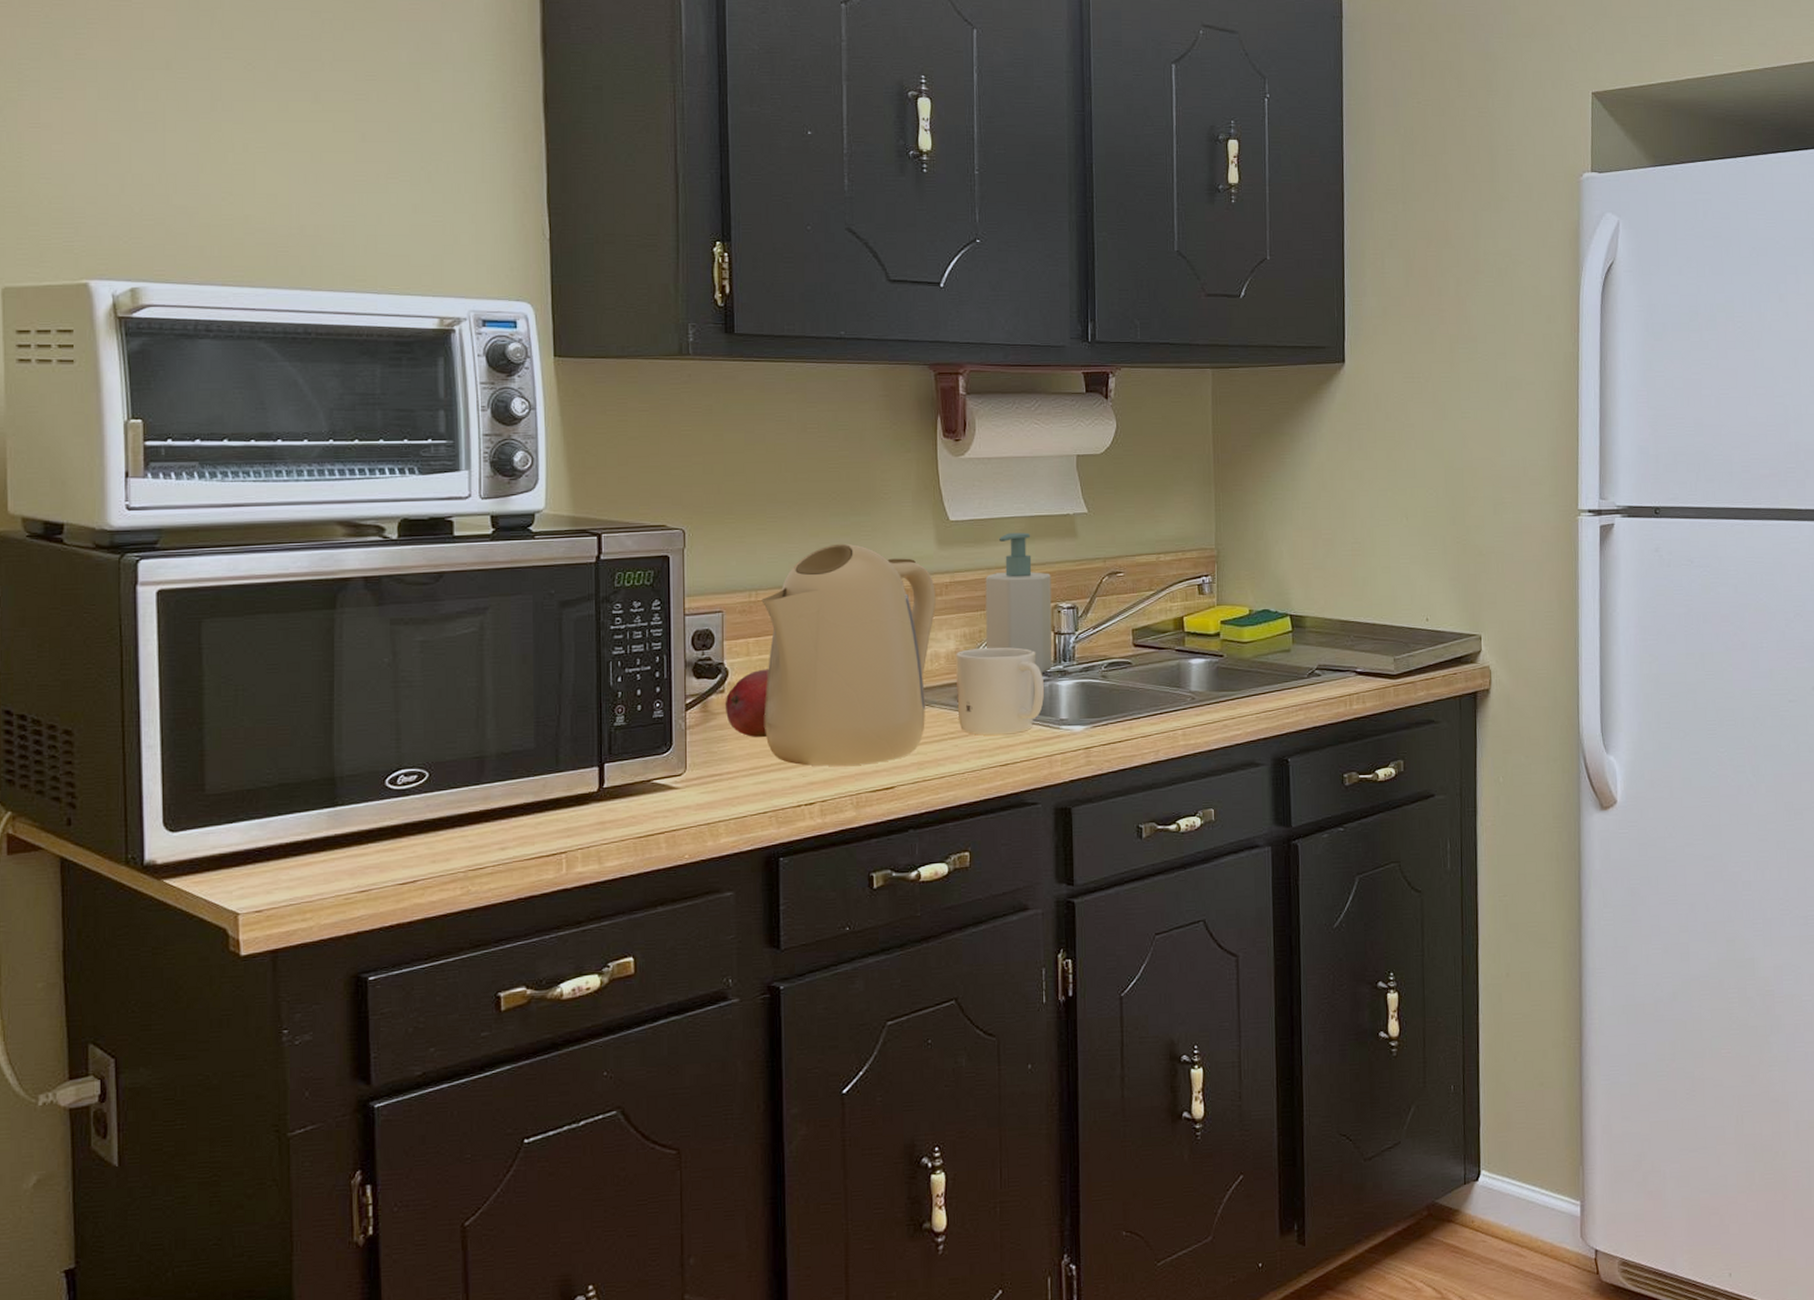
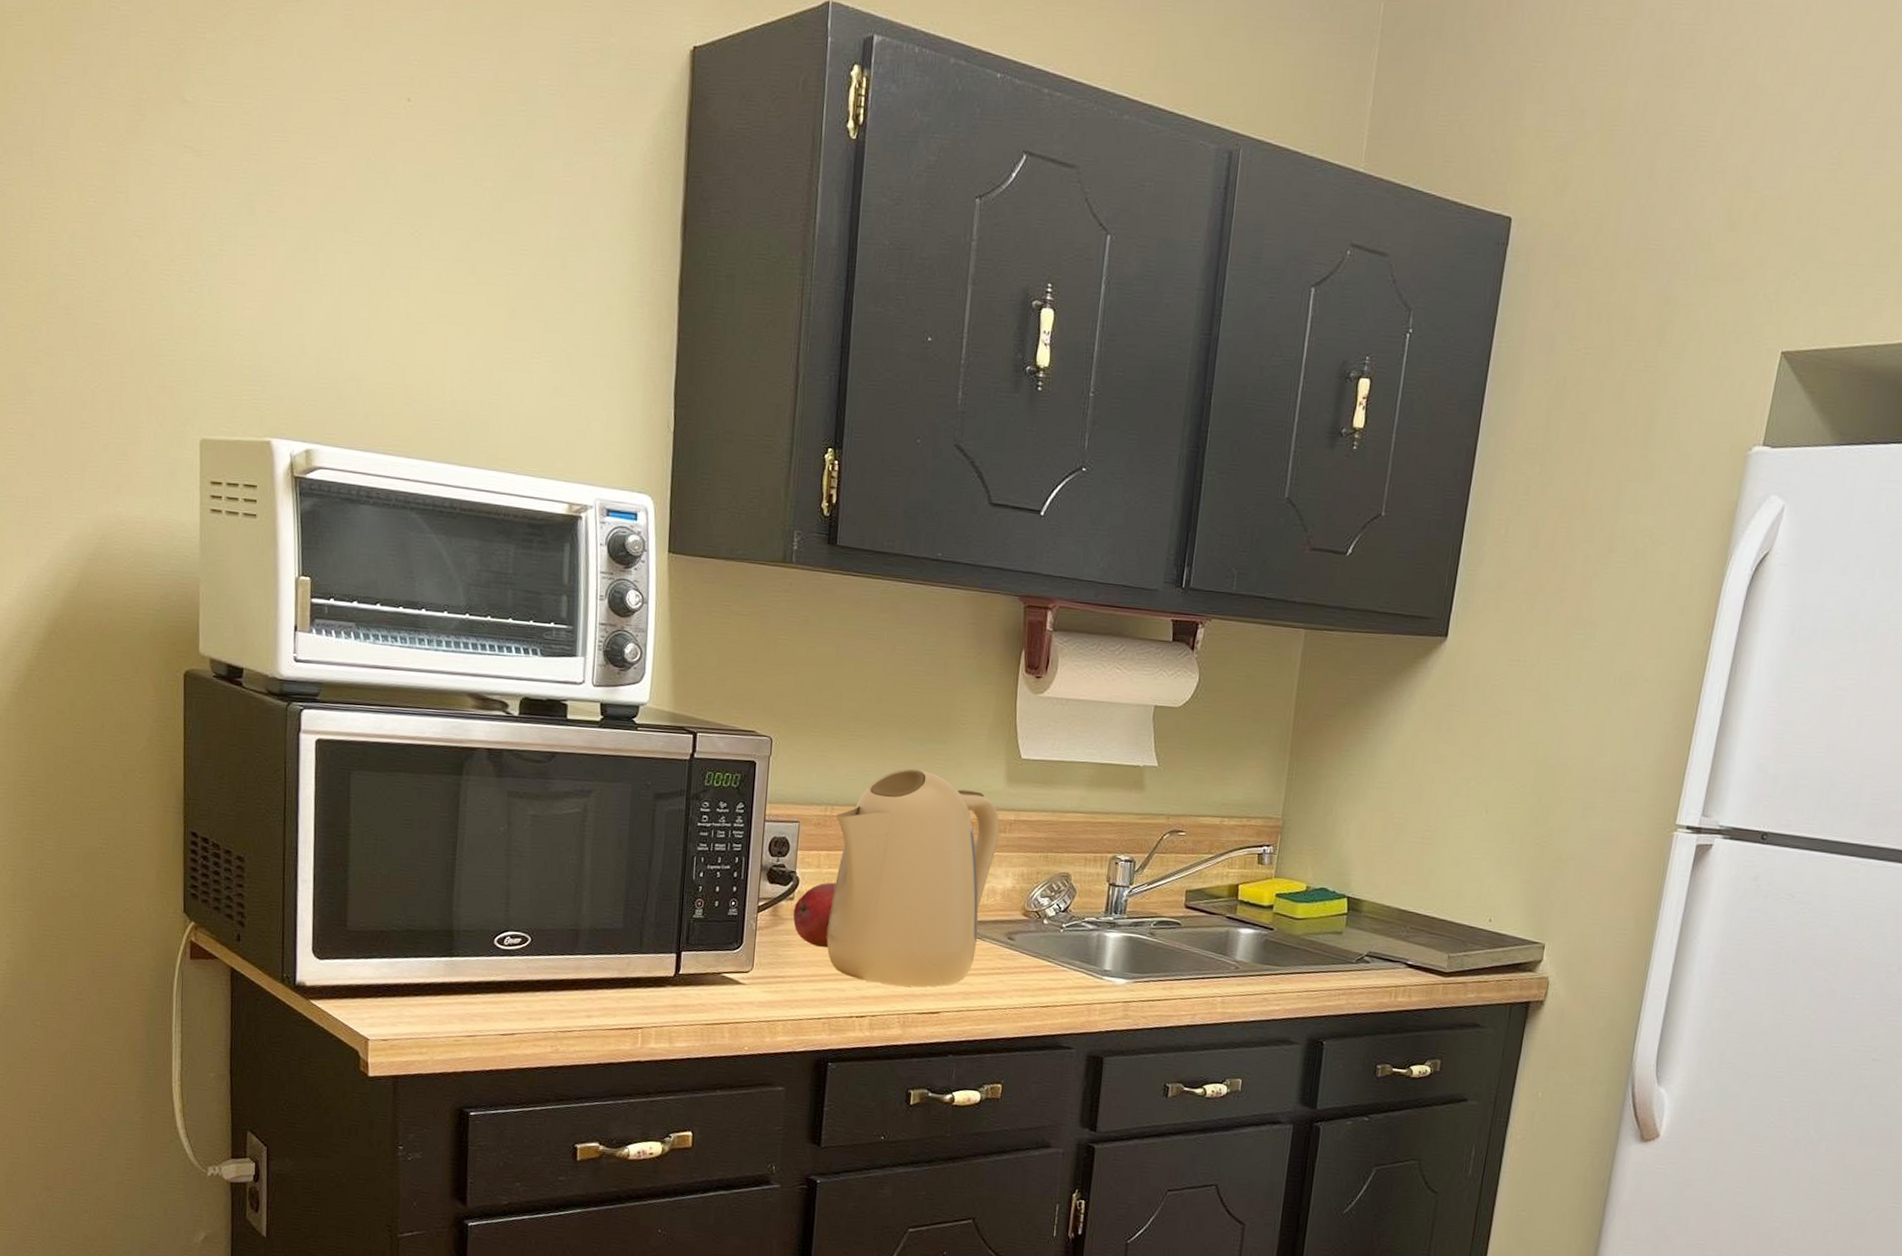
mug: present [955,647,1045,736] -> none [1006,888,1094,979]
soap bottle: present [985,532,1052,674] -> none [1042,777,1113,923]

